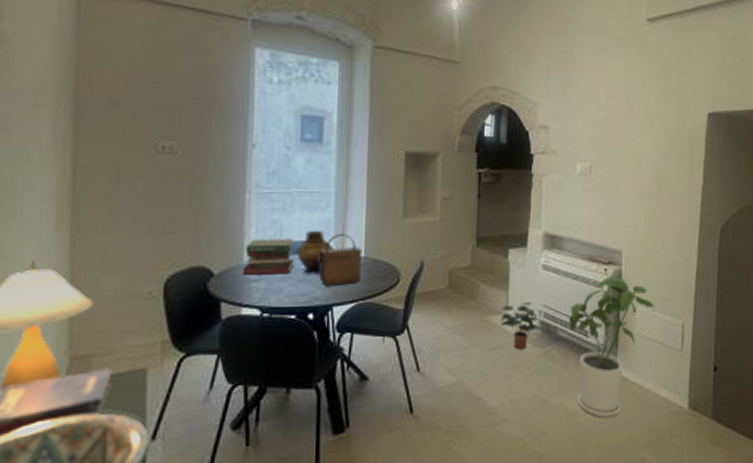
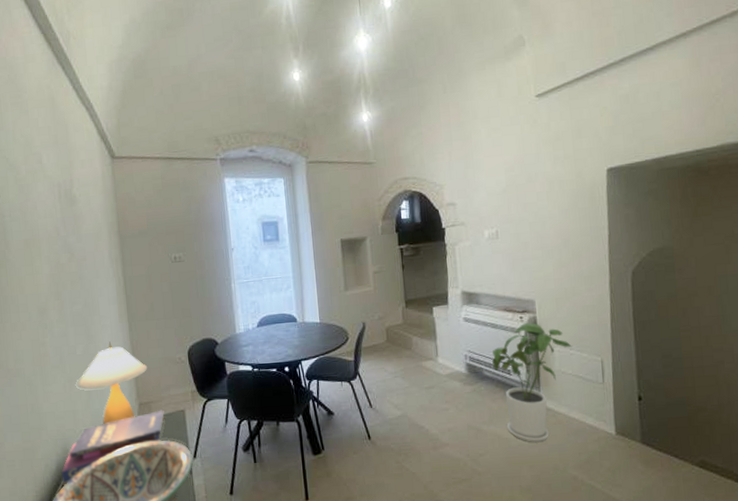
books: present [242,239,295,275] -> none [236,314,271,342]
vase: present [296,230,332,274] -> none [271,305,295,339]
handbag: present [319,233,363,287] -> none [287,306,320,347]
potted plant: present [500,302,541,350] -> none [432,349,468,388]

